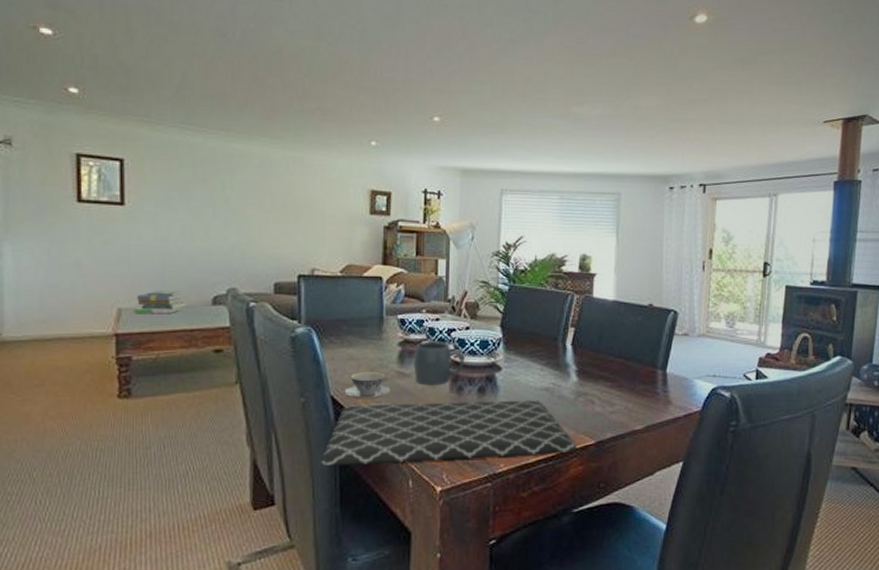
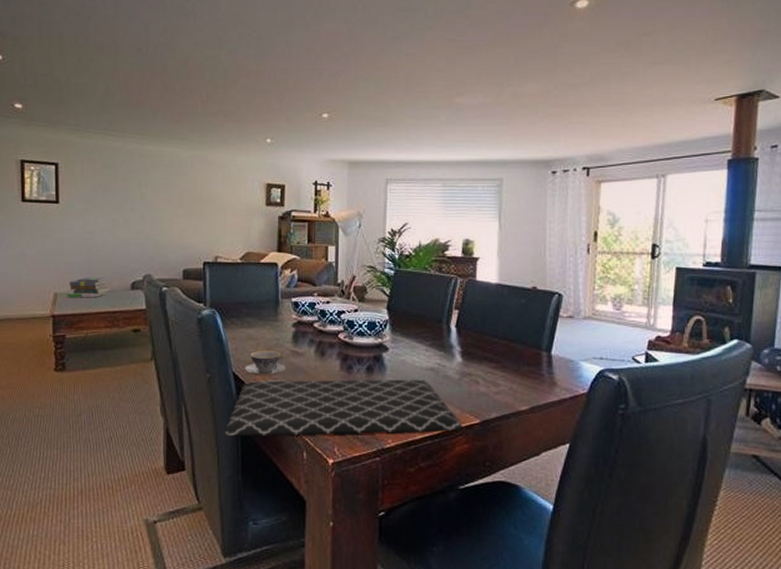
mug: present [414,341,465,386] -> none [307,323,354,364]

